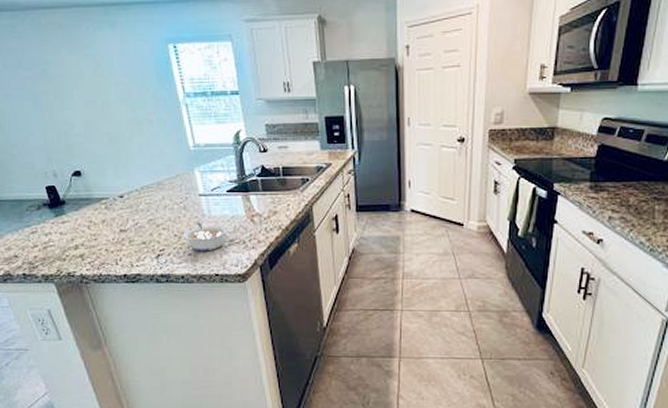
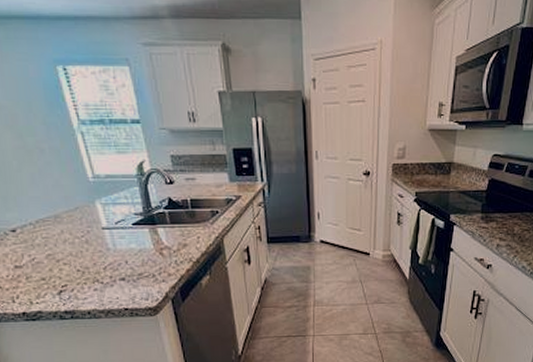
legume: present [183,222,227,252] -> none [86,256,135,286]

